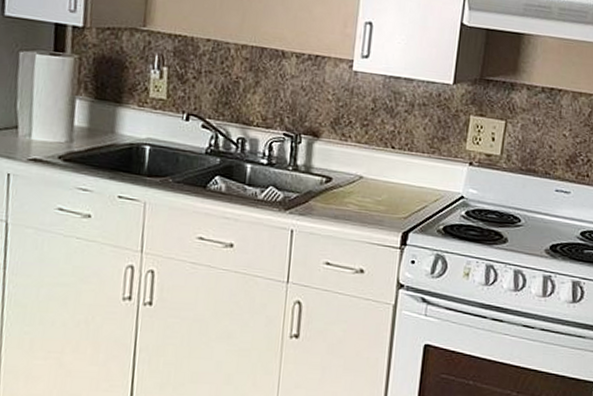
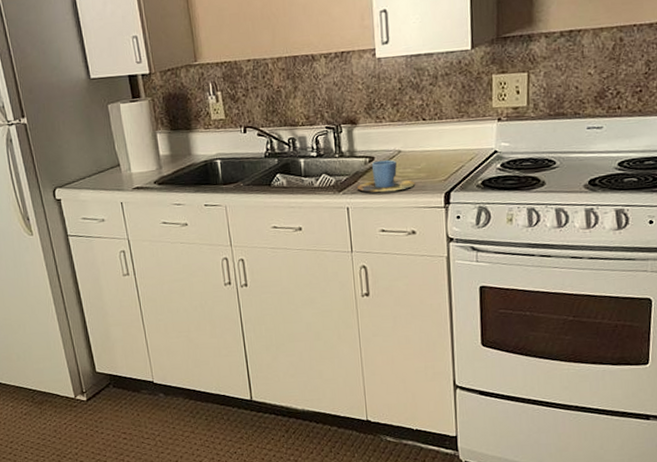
cup: none [306,182,373,221] -> present [356,159,416,193]

